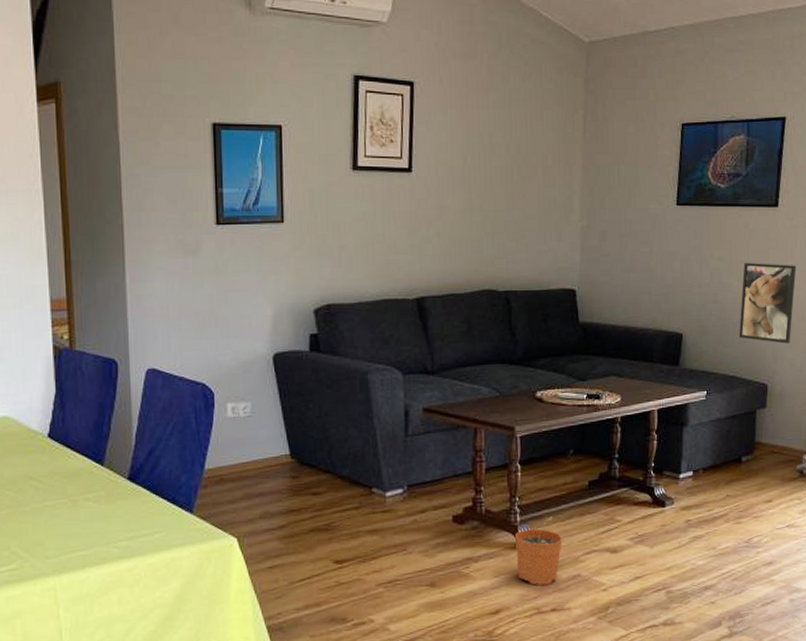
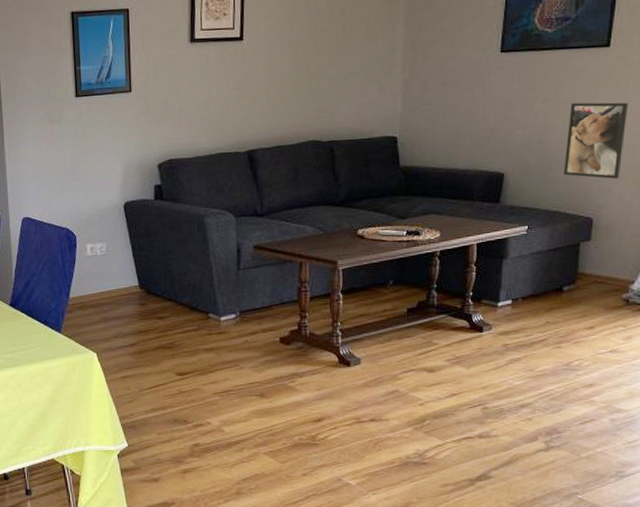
plant pot: present [515,516,563,585] -> none [337,339,382,398]

